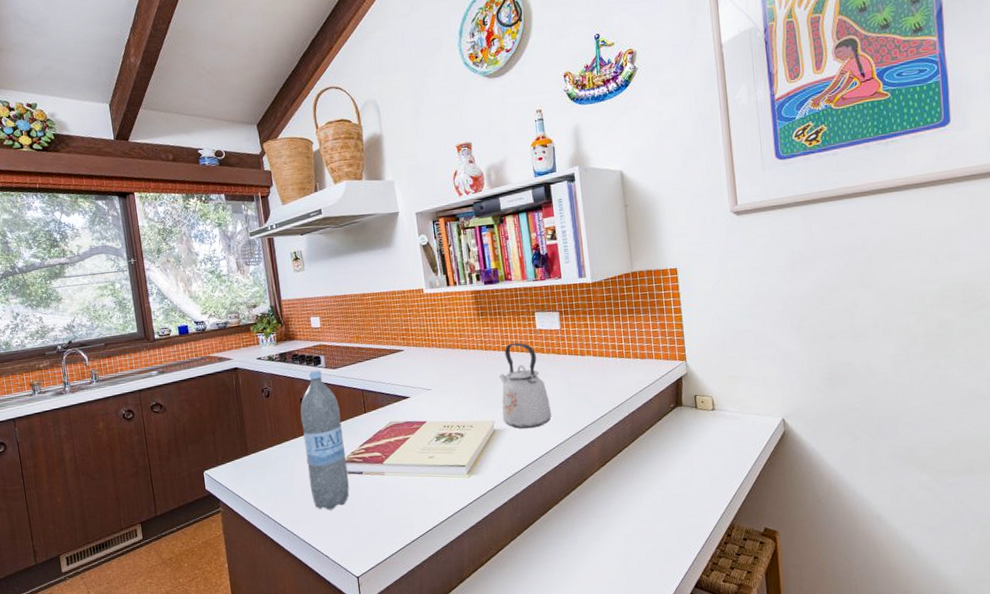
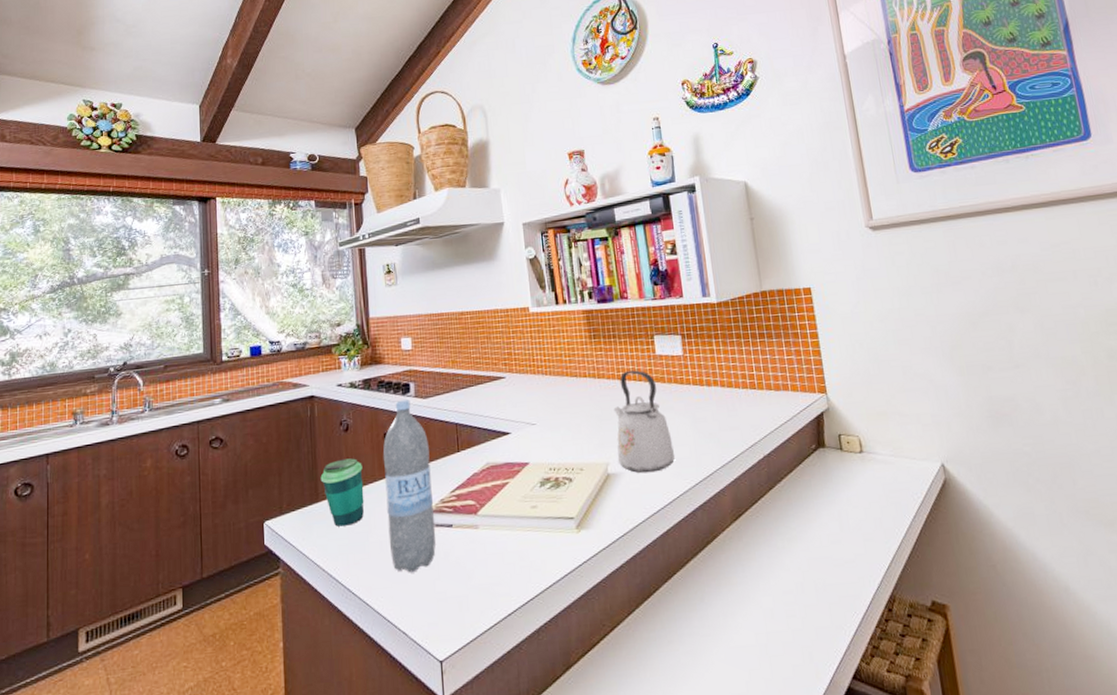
cup: none [248,419,287,475] -> present [320,458,364,527]

